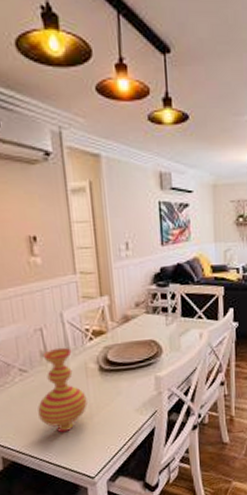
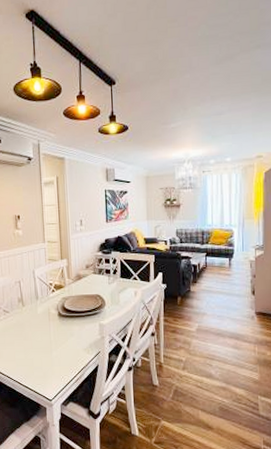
vase: present [38,347,88,433] -> none [14,296,49,361]

